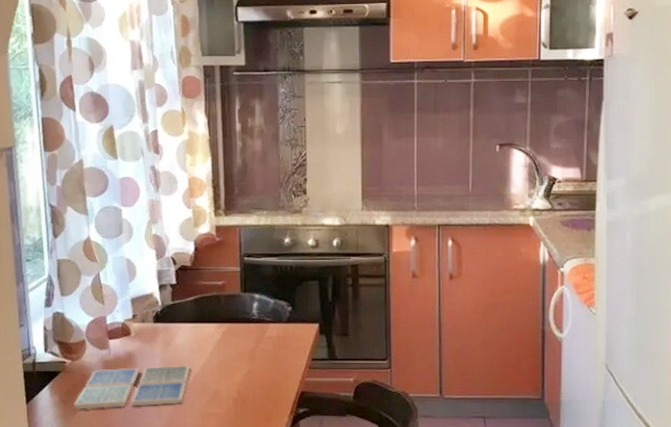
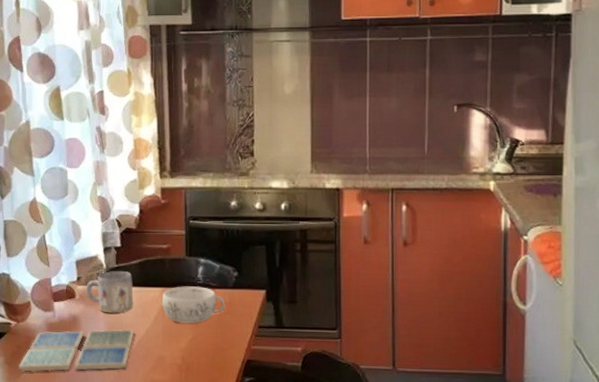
mug: none [141,308,189,350] -> present [86,271,134,313]
decorative bowl: none [218,321,280,358] -> present [162,286,225,324]

